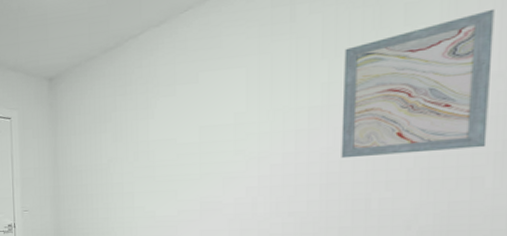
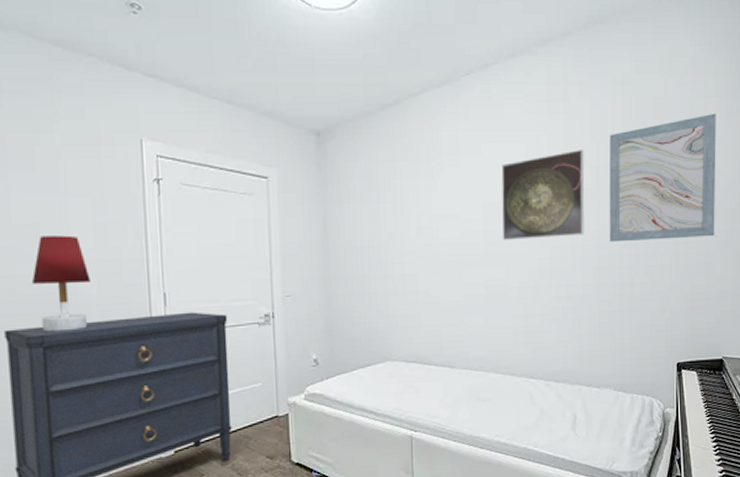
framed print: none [219,68,313,160] -> present [501,150,585,240]

